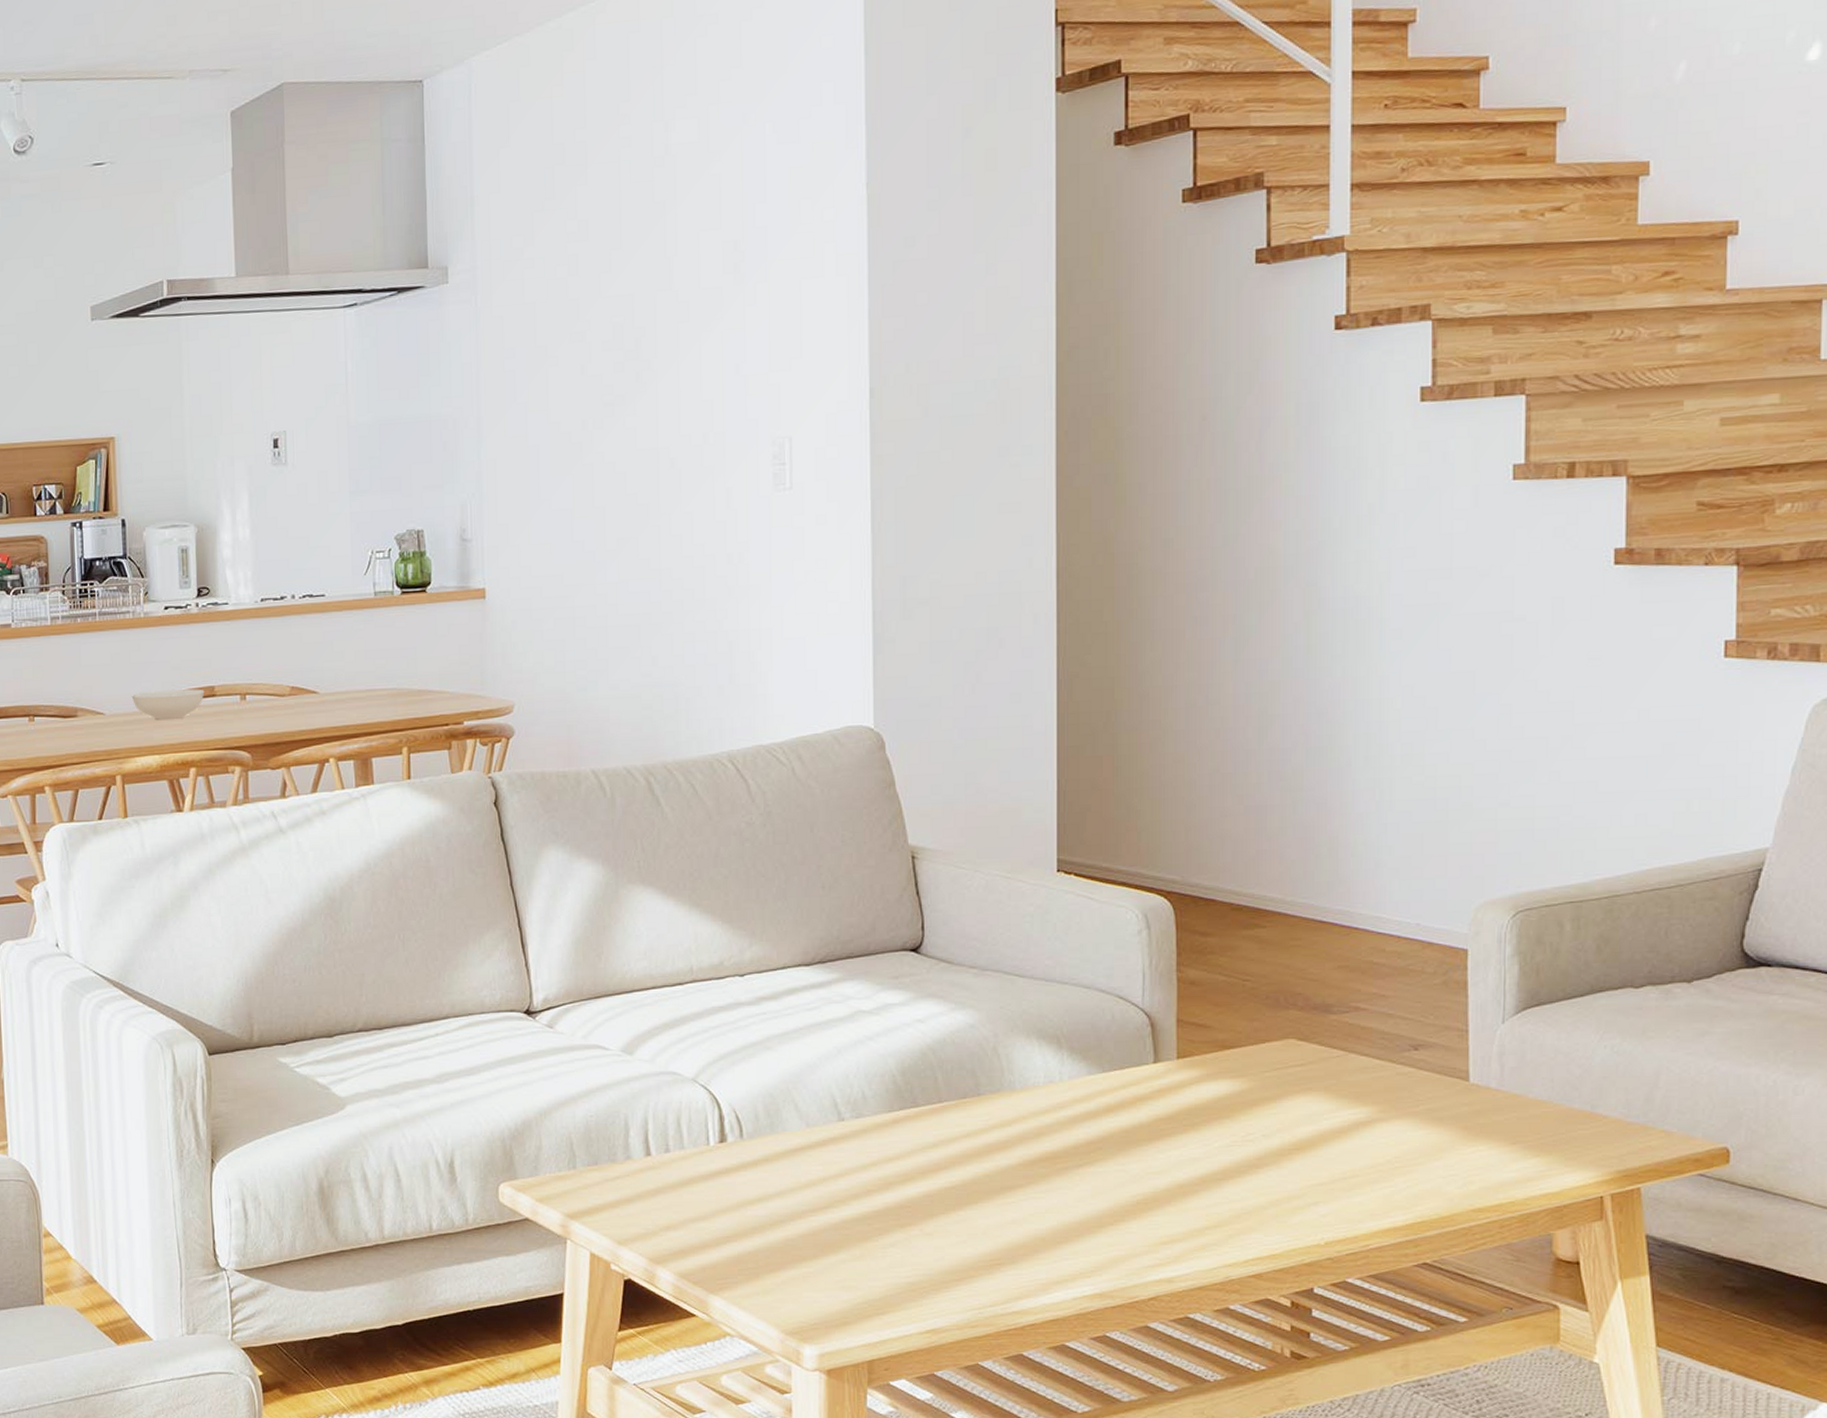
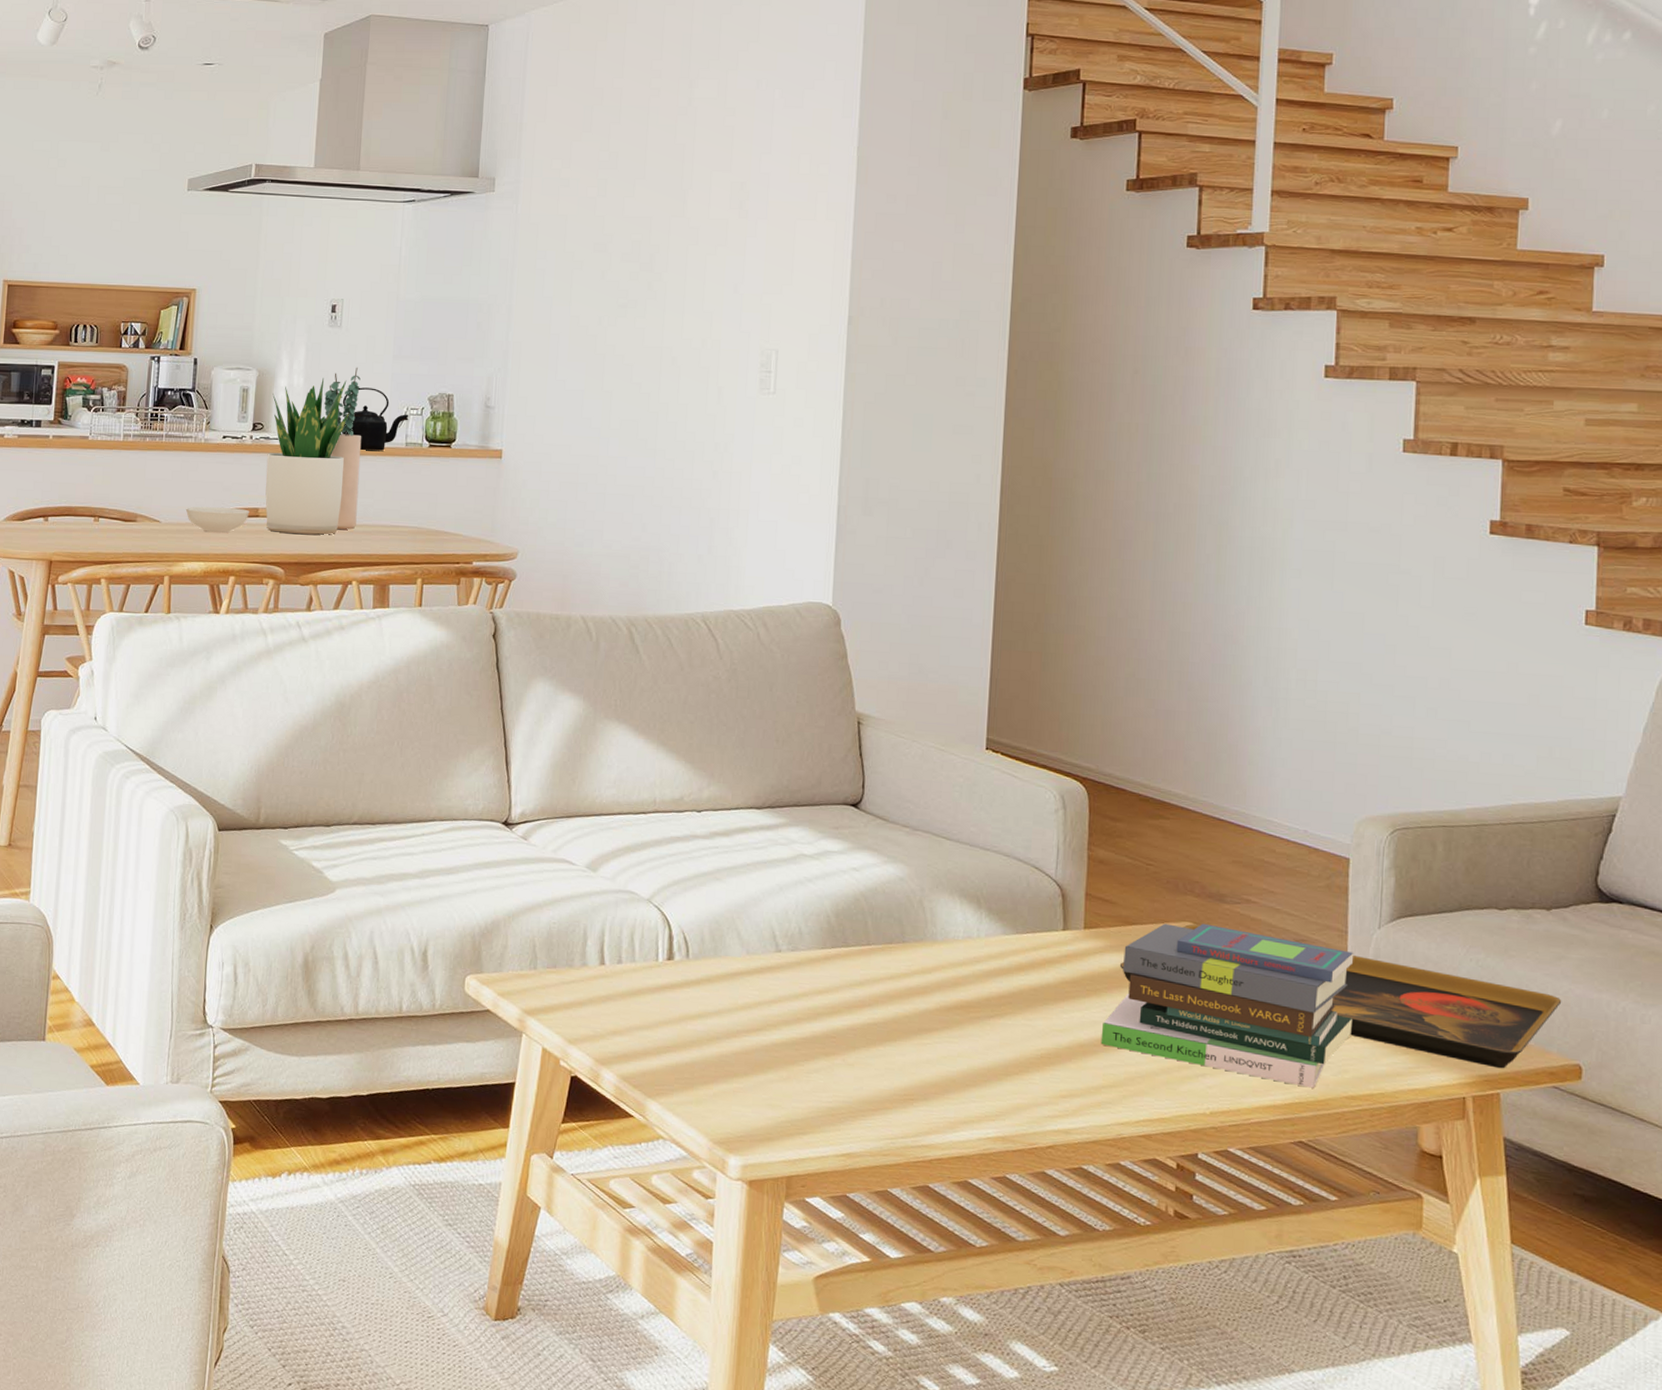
planter: none [216,526,308,712] -> present [265,378,349,535]
vase: none [276,509,327,700] -> present [324,367,362,530]
kettle: none [297,532,375,607] -> present [342,387,409,452]
books: none [1201,1038,1477,1205] -> present [1100,923,1354,1088]
decorative tray: none [1218,1040,1707,1161] -> present [1119,924,1562,1069]

